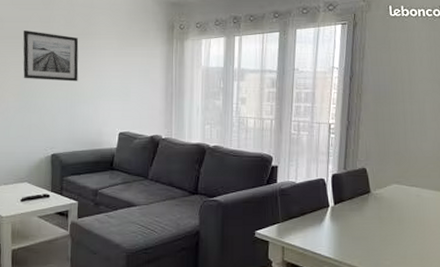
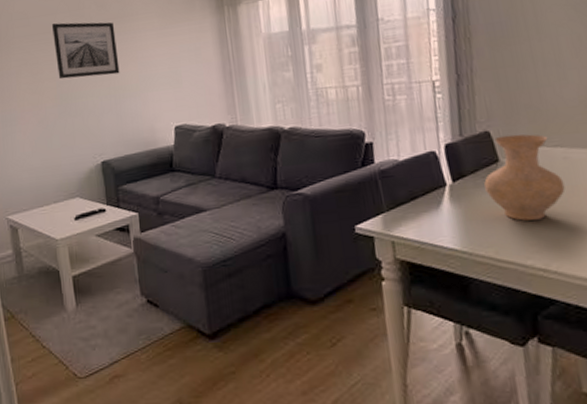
vase: none [357,173,415,240] -> present [484,134,566,221]

